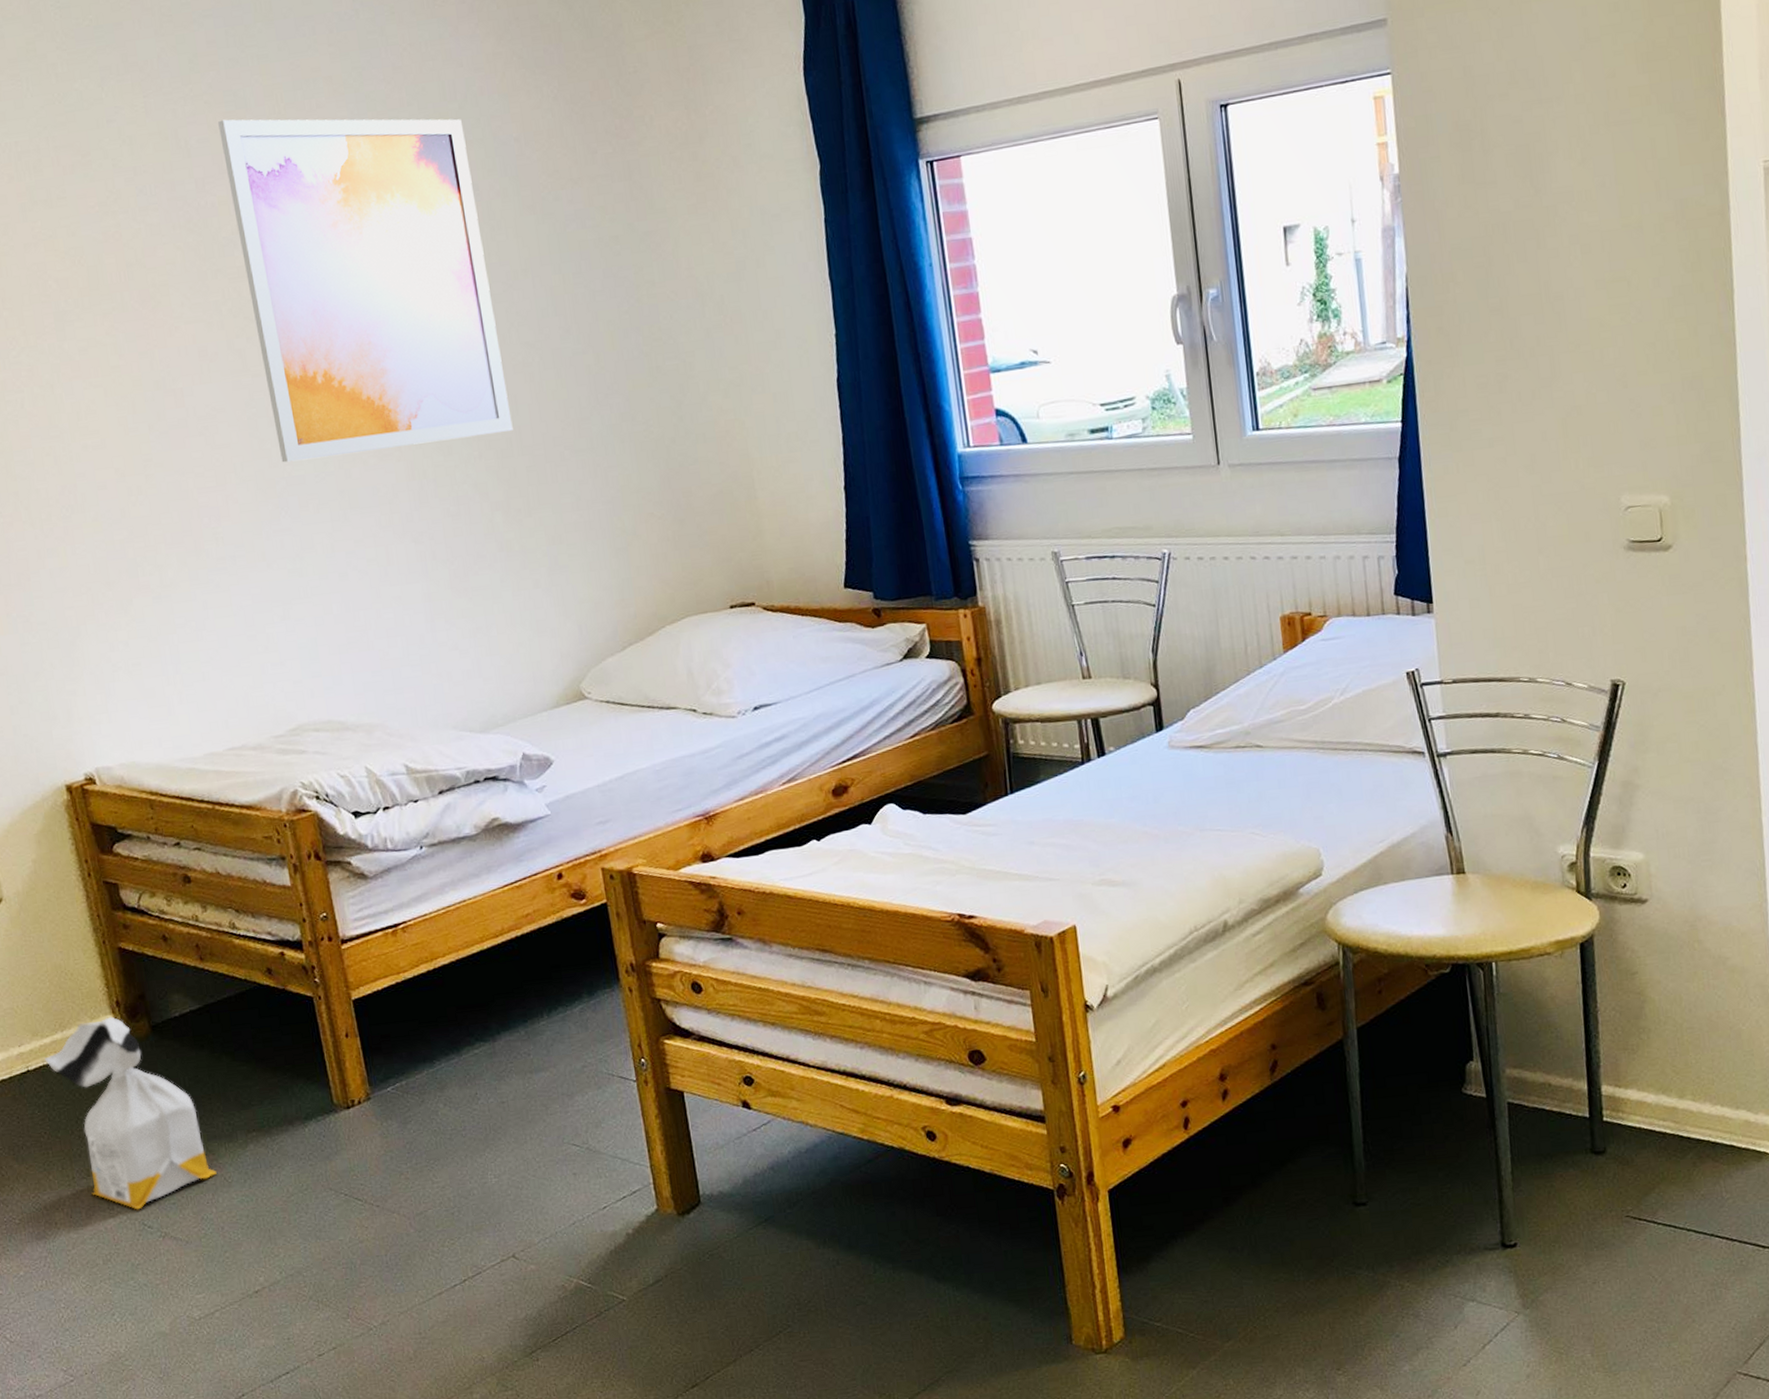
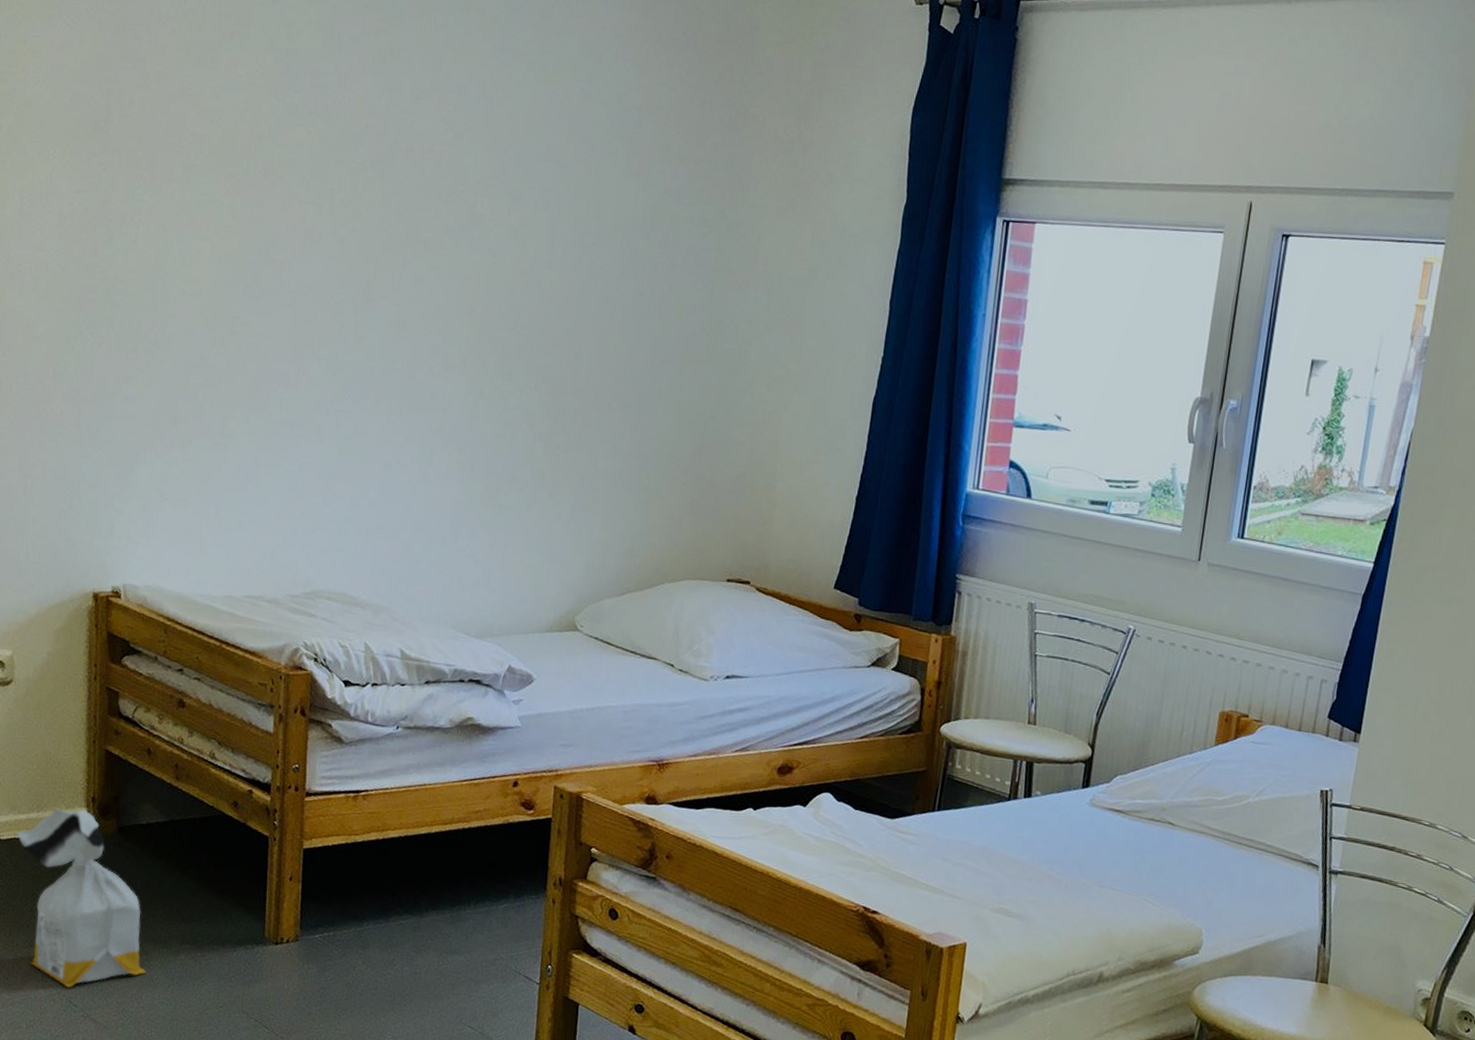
wall art: present [218,119,513,463] -> none [356,25,593,372]

